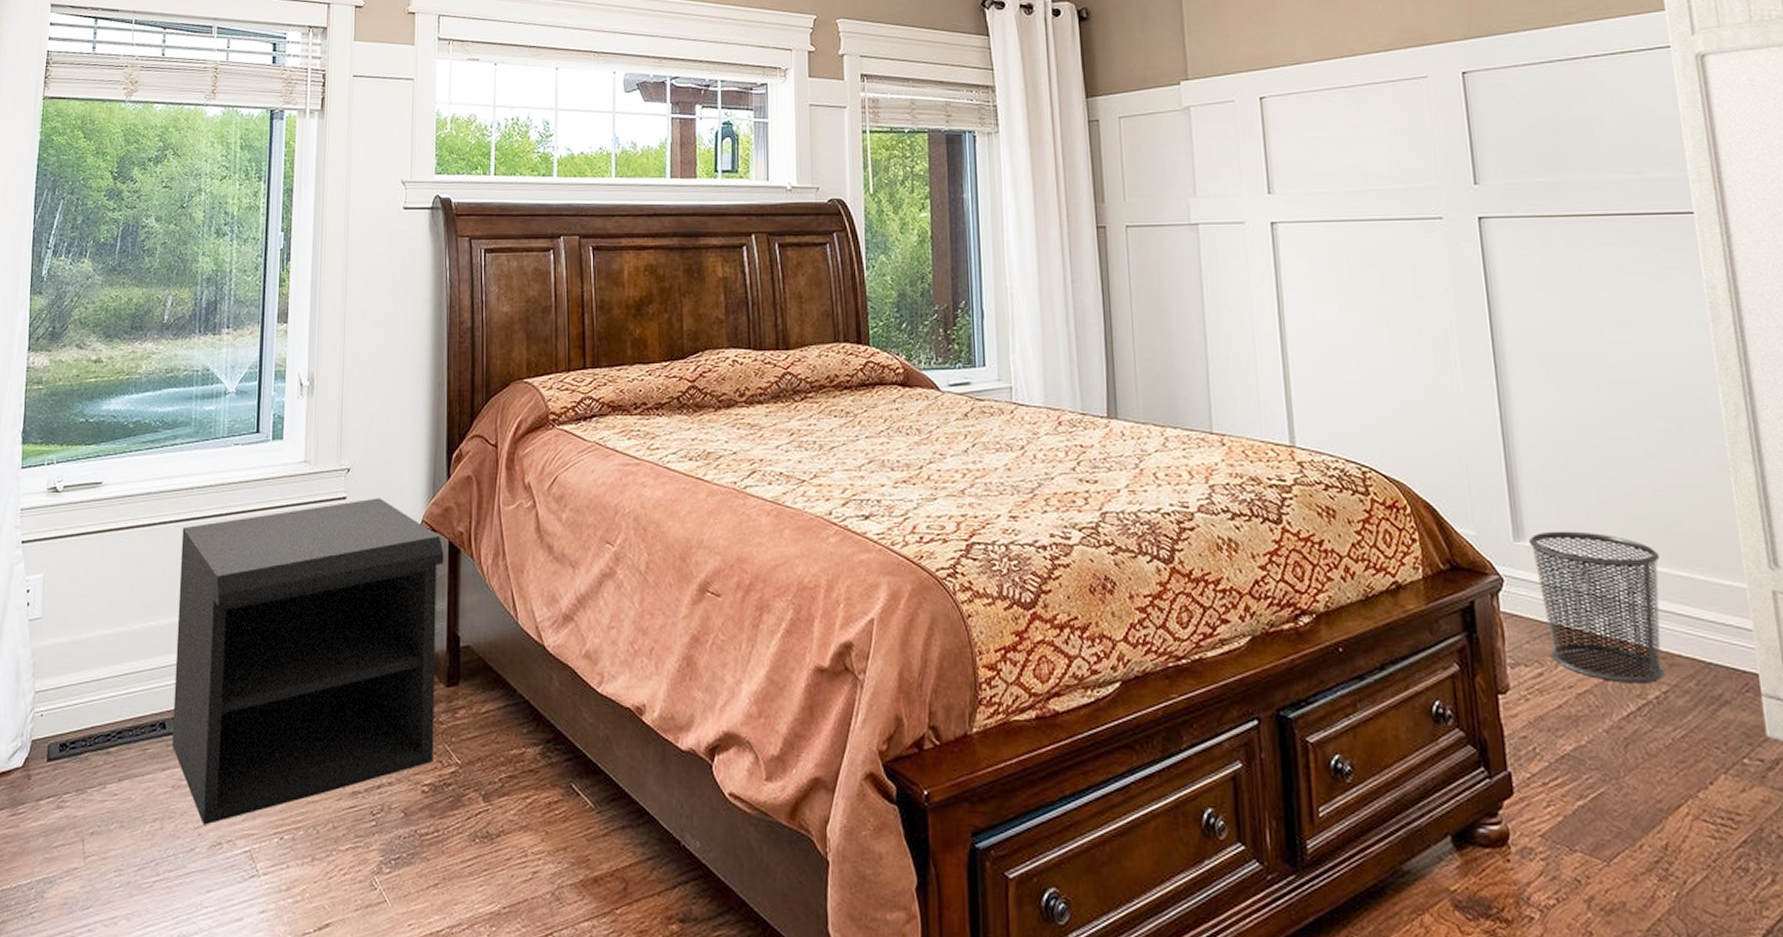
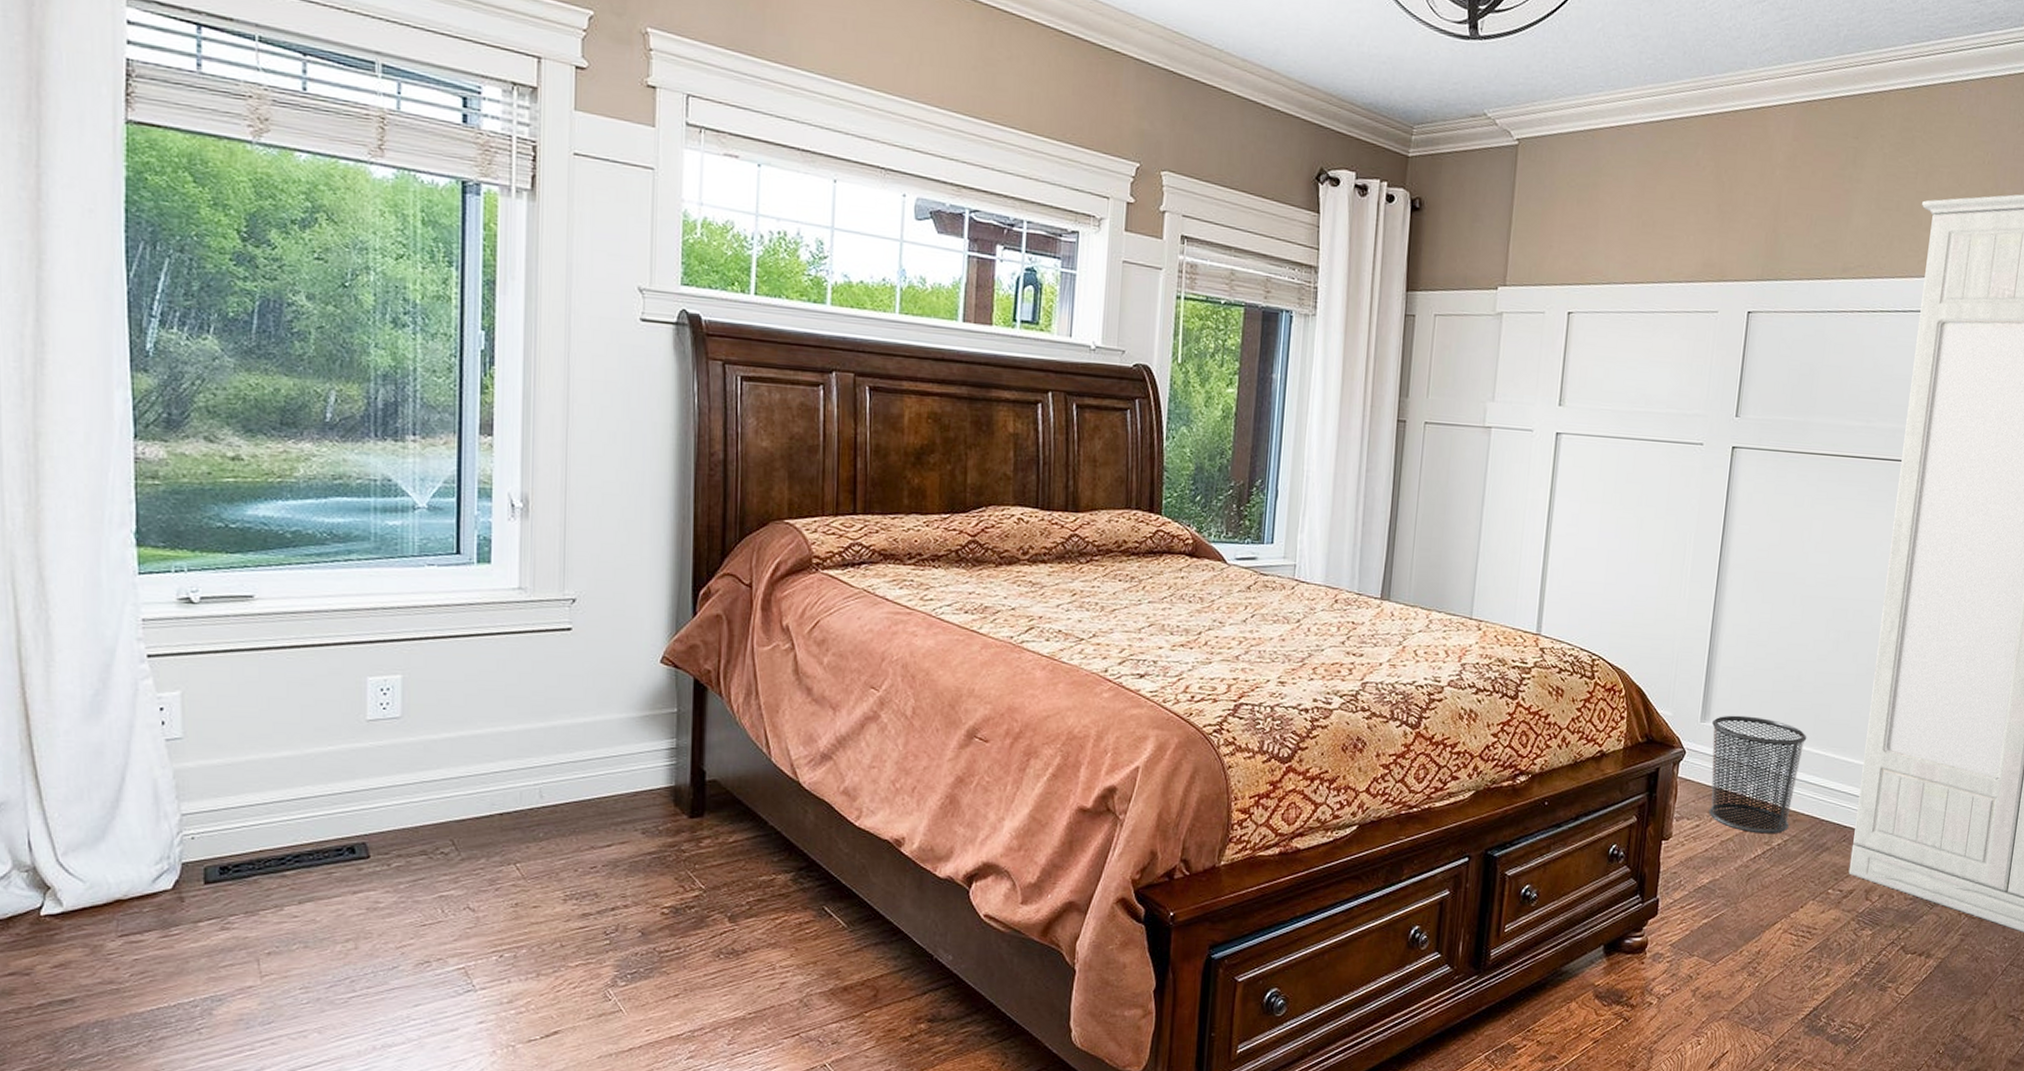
nightstand: present [171,498,444,825] -> none [363,631,688,945]

